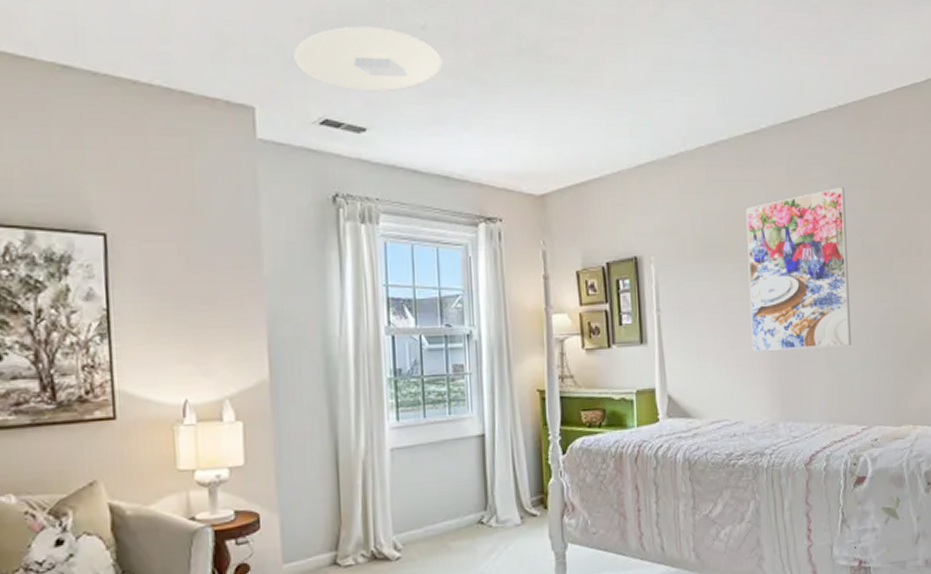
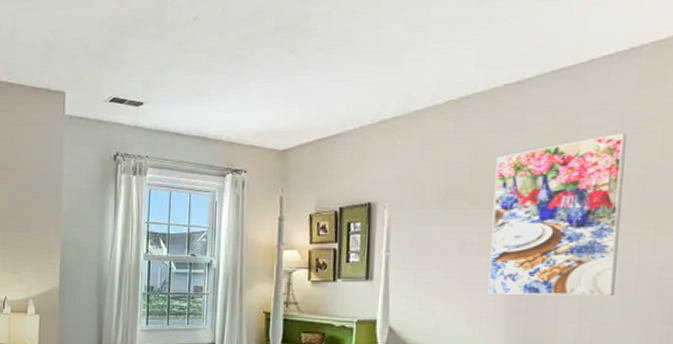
ceiling light: present [294,26,443,92] -> none [95,23,209,75]

